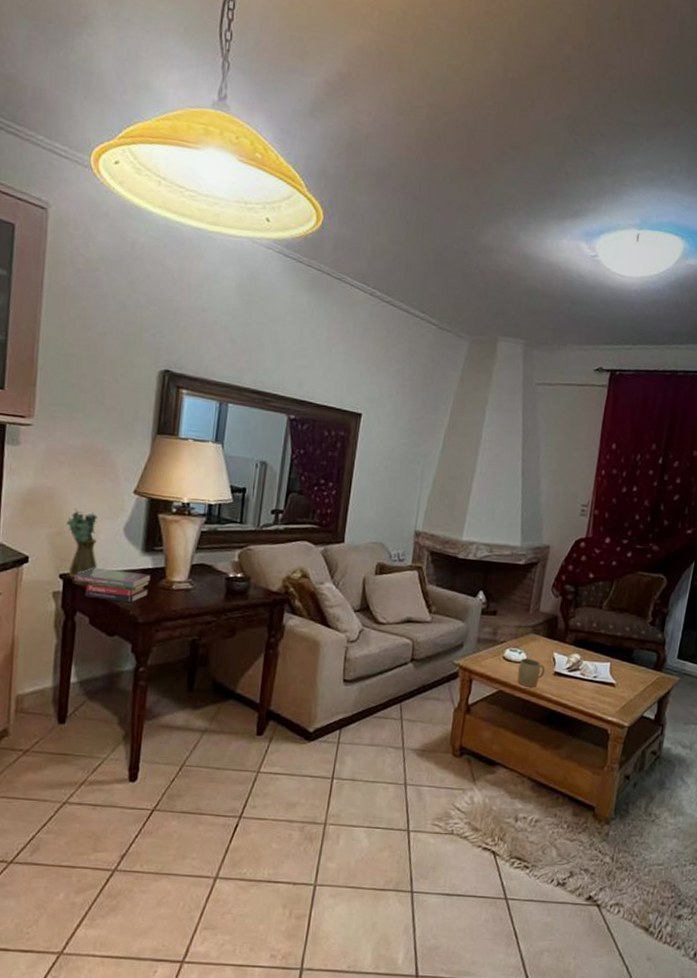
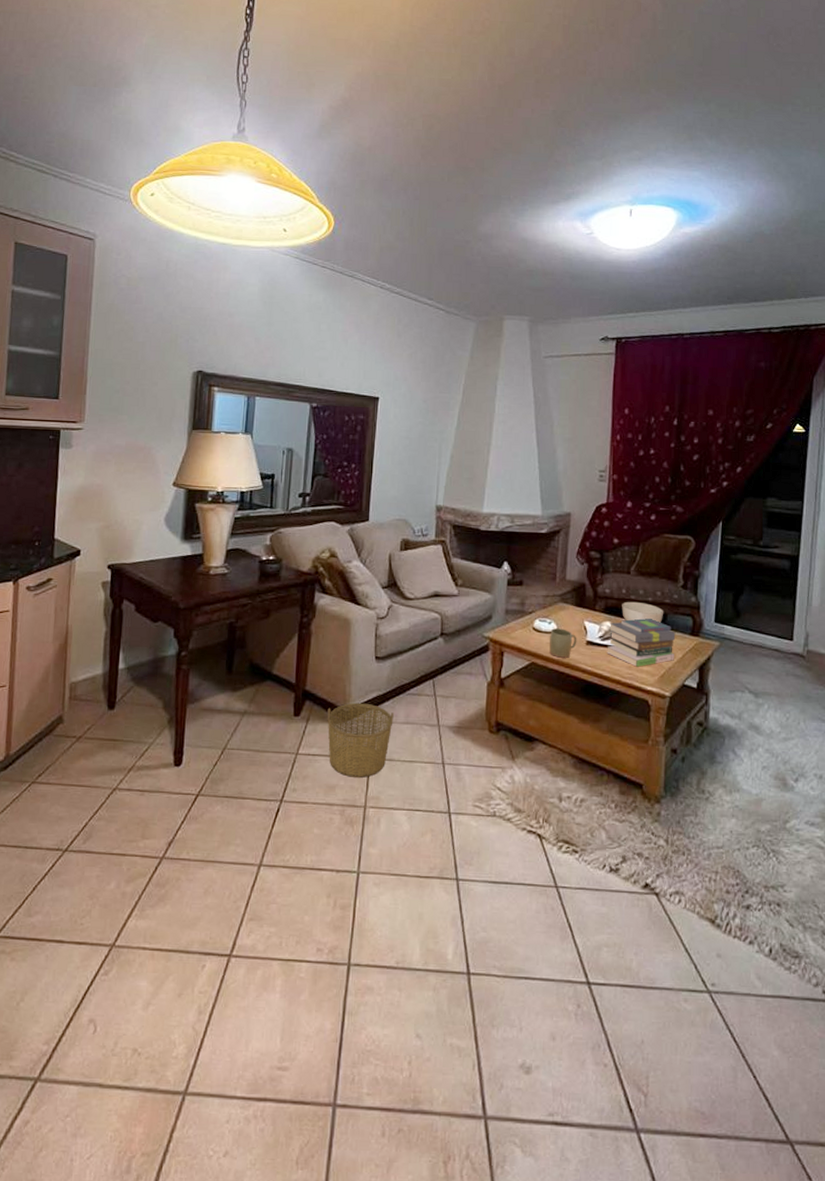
vase: present [67,509,97,586] -> none [114,503,141,575]
books: present [74,567,151,603] -> none [121,557,190,590]
basket: none [290,724,359,796] -> present [327,702,394,778]
books: none [572,652,640,698] -> present [607,618,676,667]
bowl: none [590,635,631,657] -> present [622,601,664,623]

